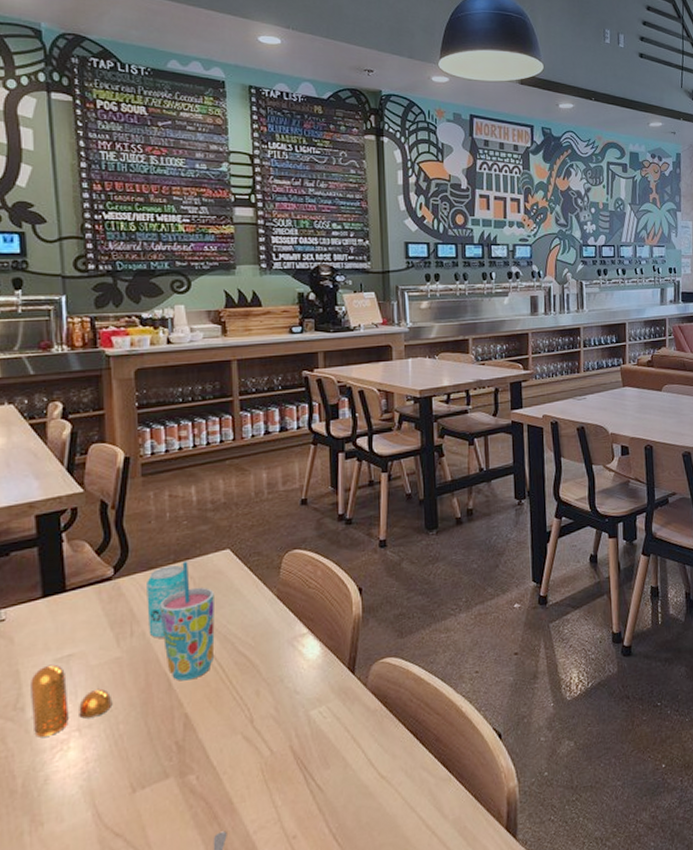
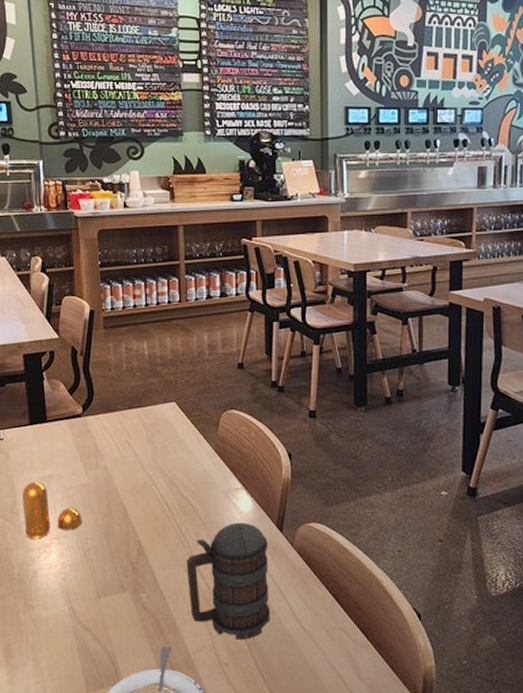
beverage can: present [147,565,185,638] -> none [108,411,139,473]
cup: present [160,561,215,681] -> none [118,409,162,513]
beer mug: none [244,670,344,805] -> present [186,522,270,640]

